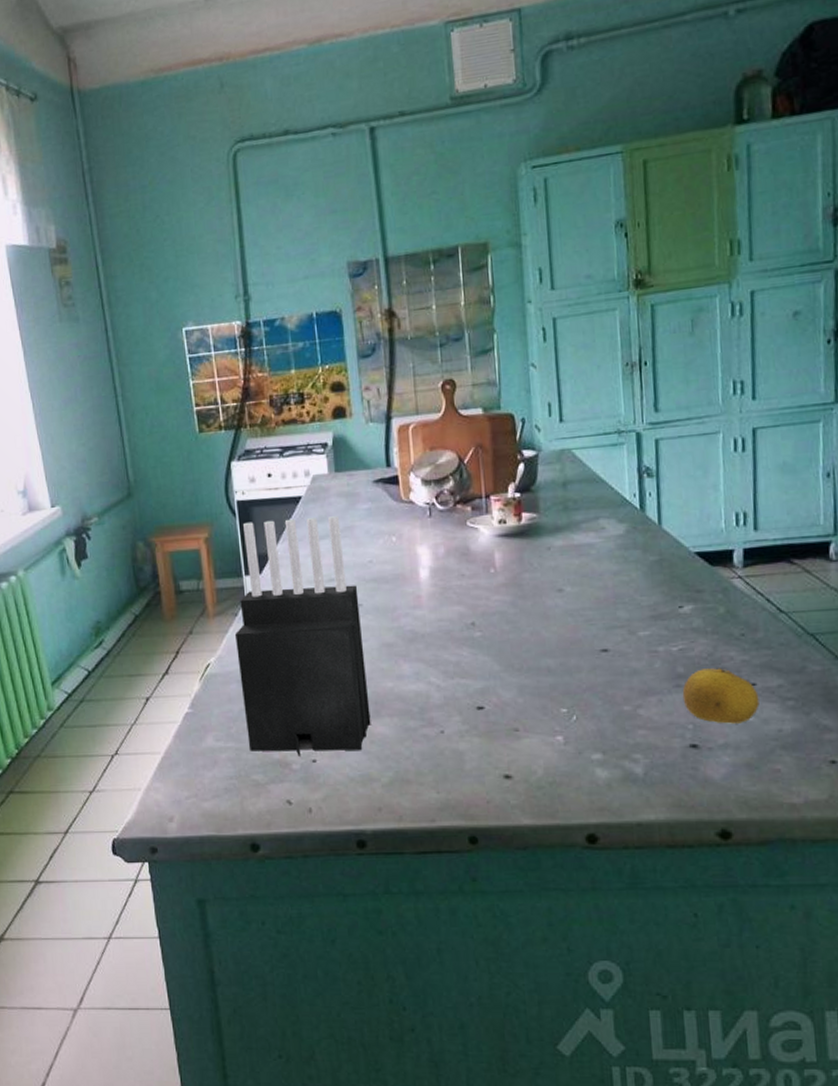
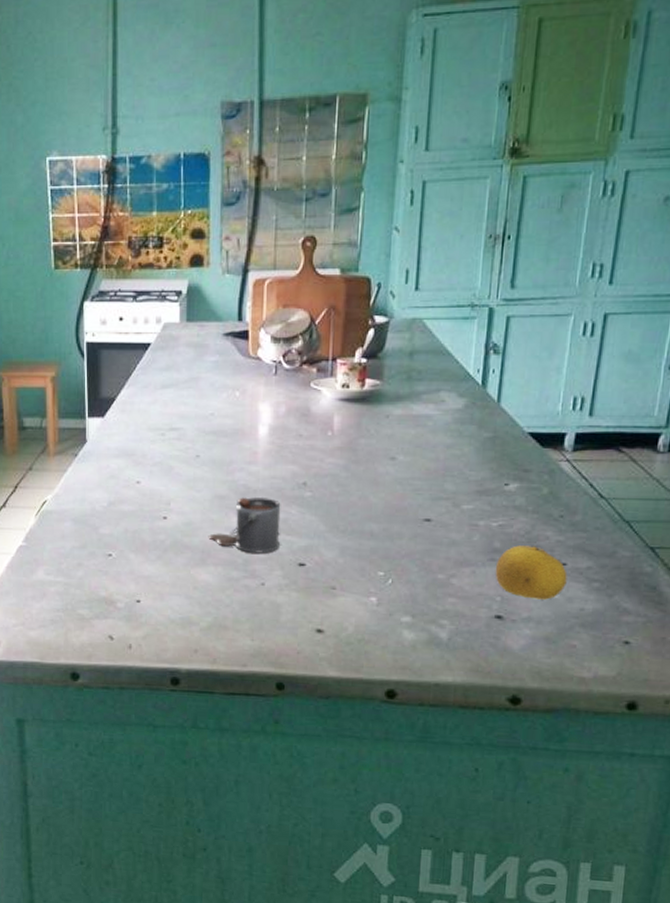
knife block: present [234,516,371,756] -> none [73,364,197,596]
paint can: none [379,641,455,700] -> present [208,497,281,554]

